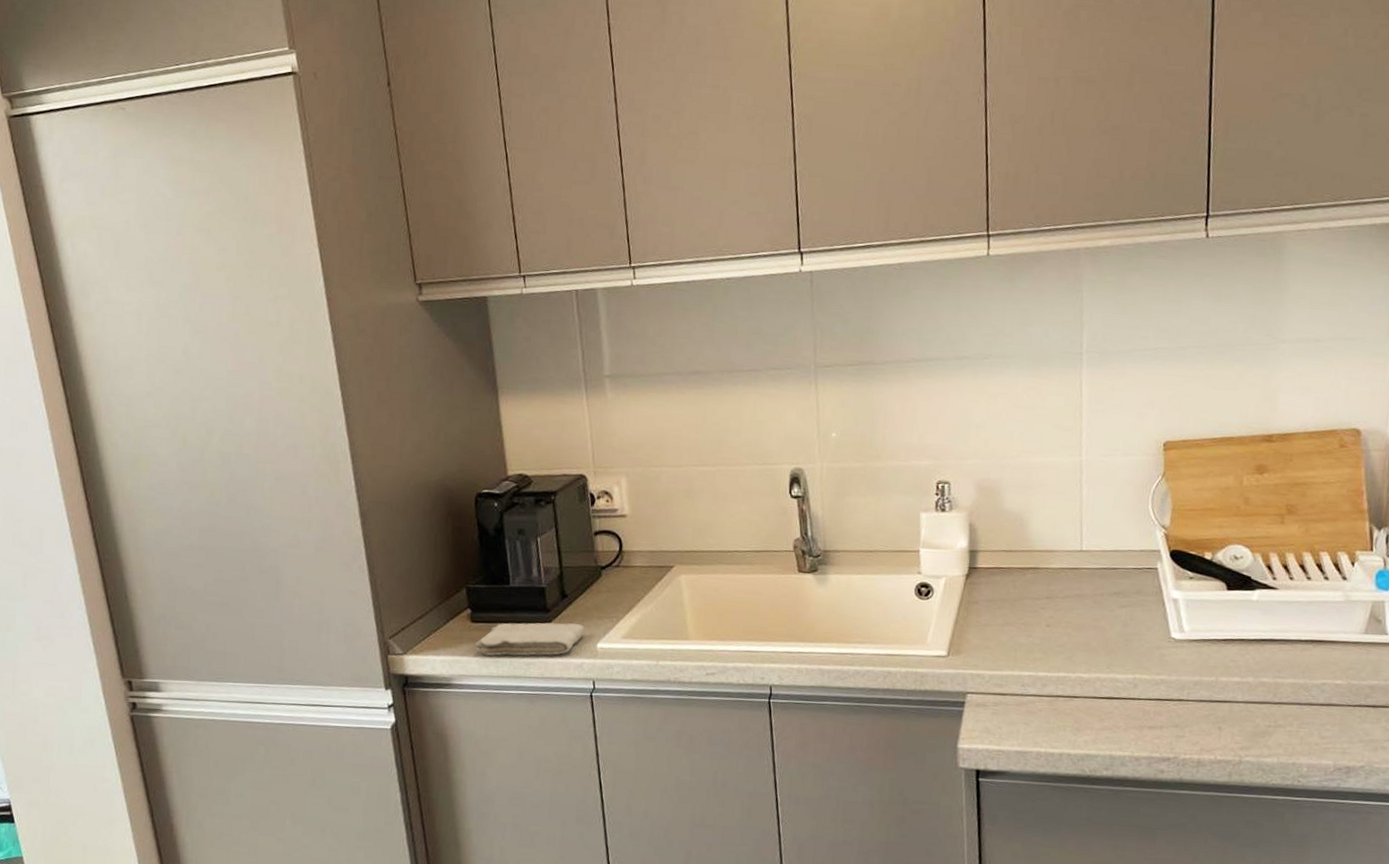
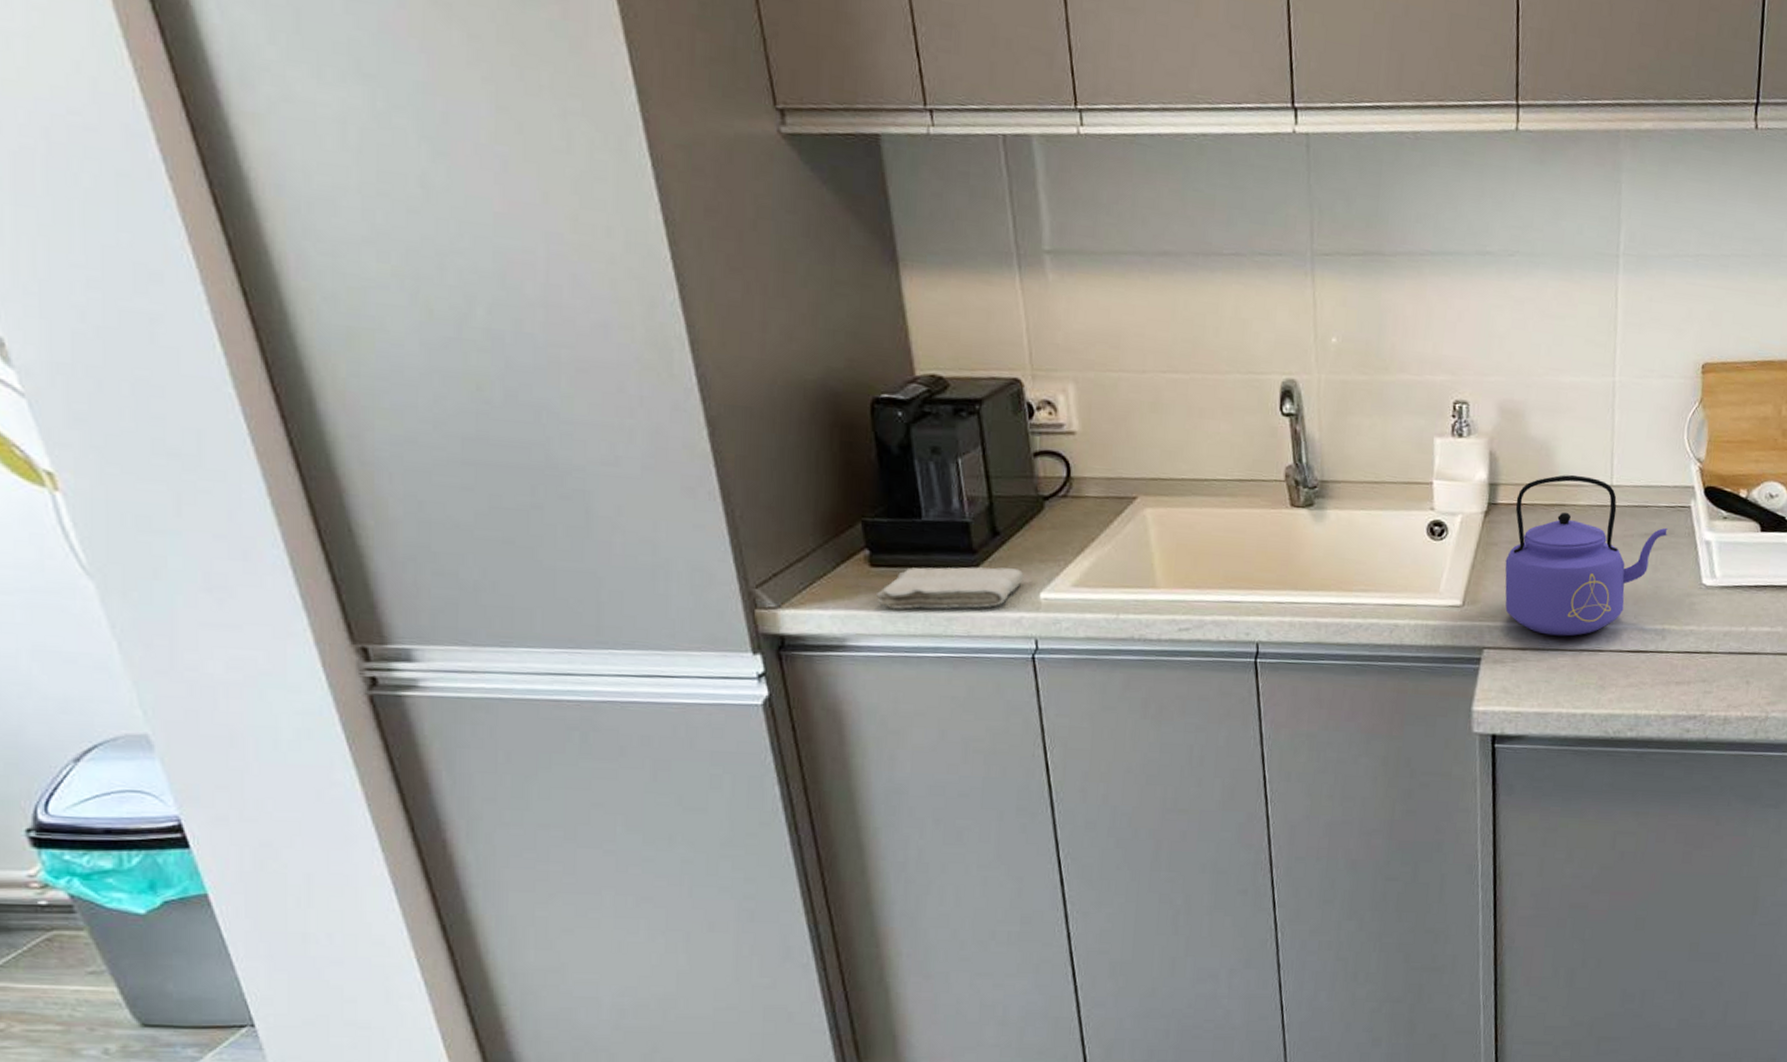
kettle: none [985,541,1136,684] -> present [1505,474,1668,637]

